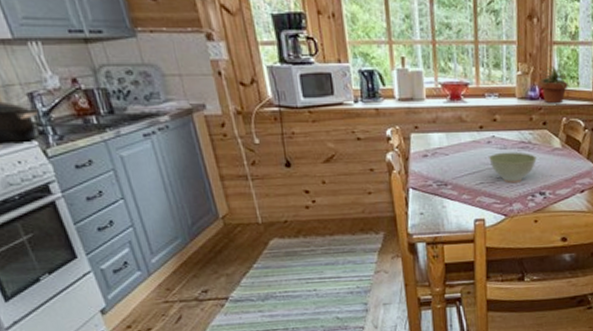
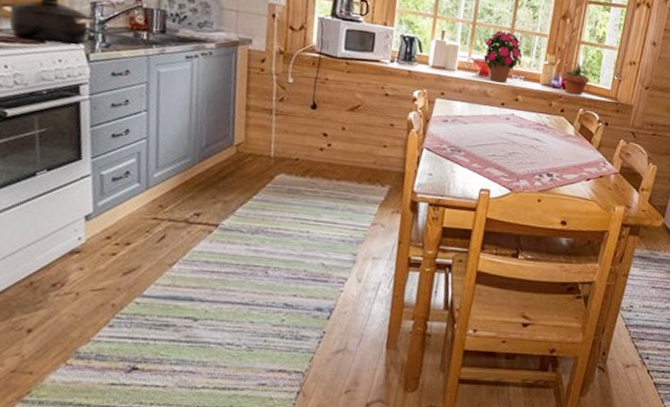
potted flower: none [449,44,493,105] -> present [484,29,523,83]
bowl: present [489,152,537,184] -> none [505,130,550,162]

